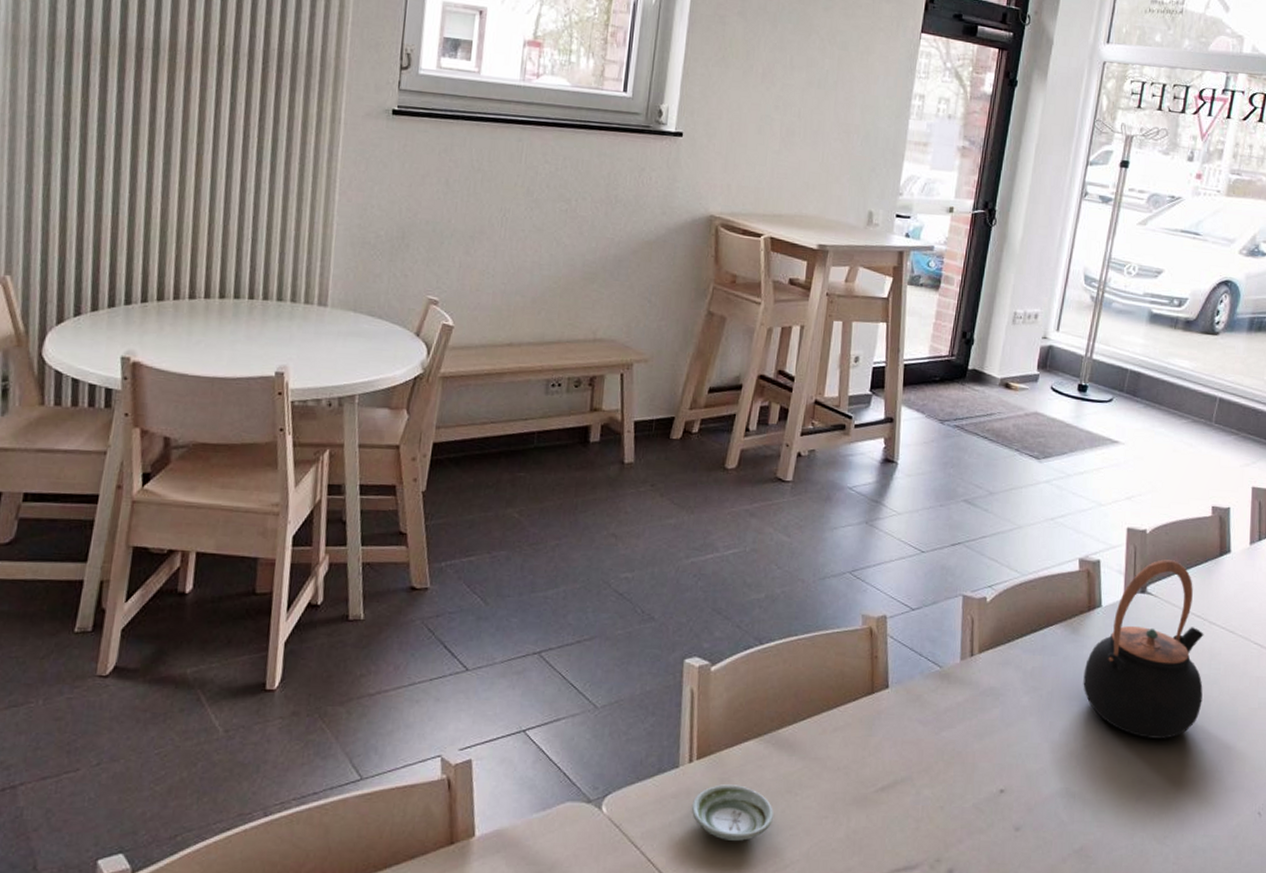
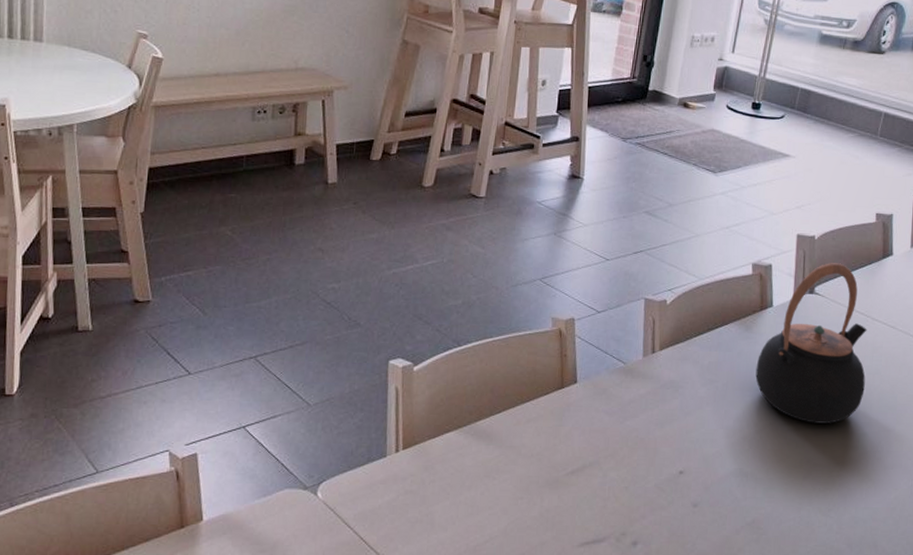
saucer: present [691,784,774,841] -> none [398,471,474,520]

